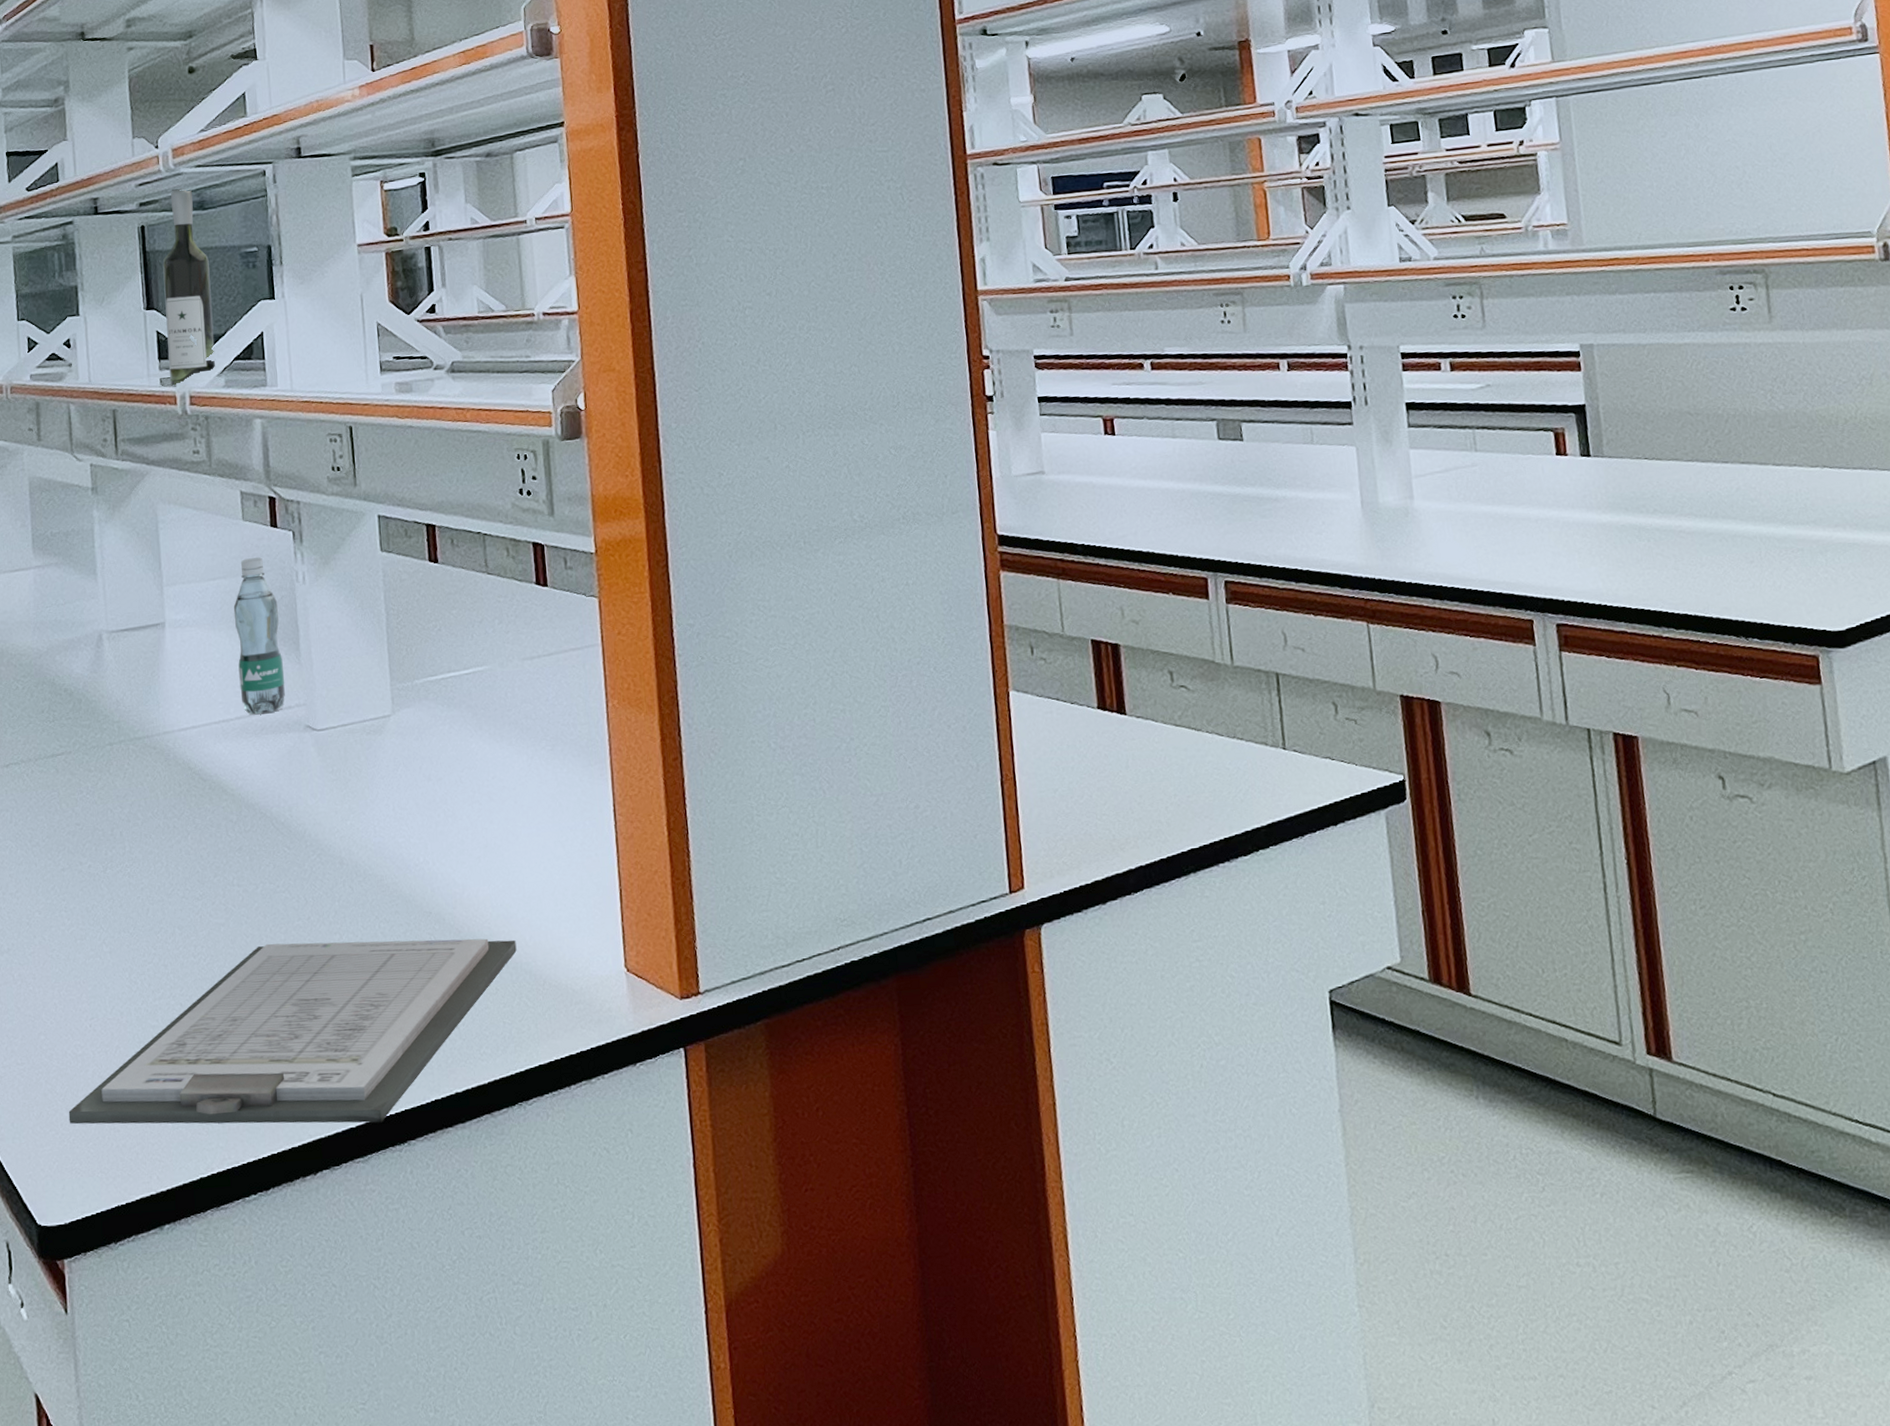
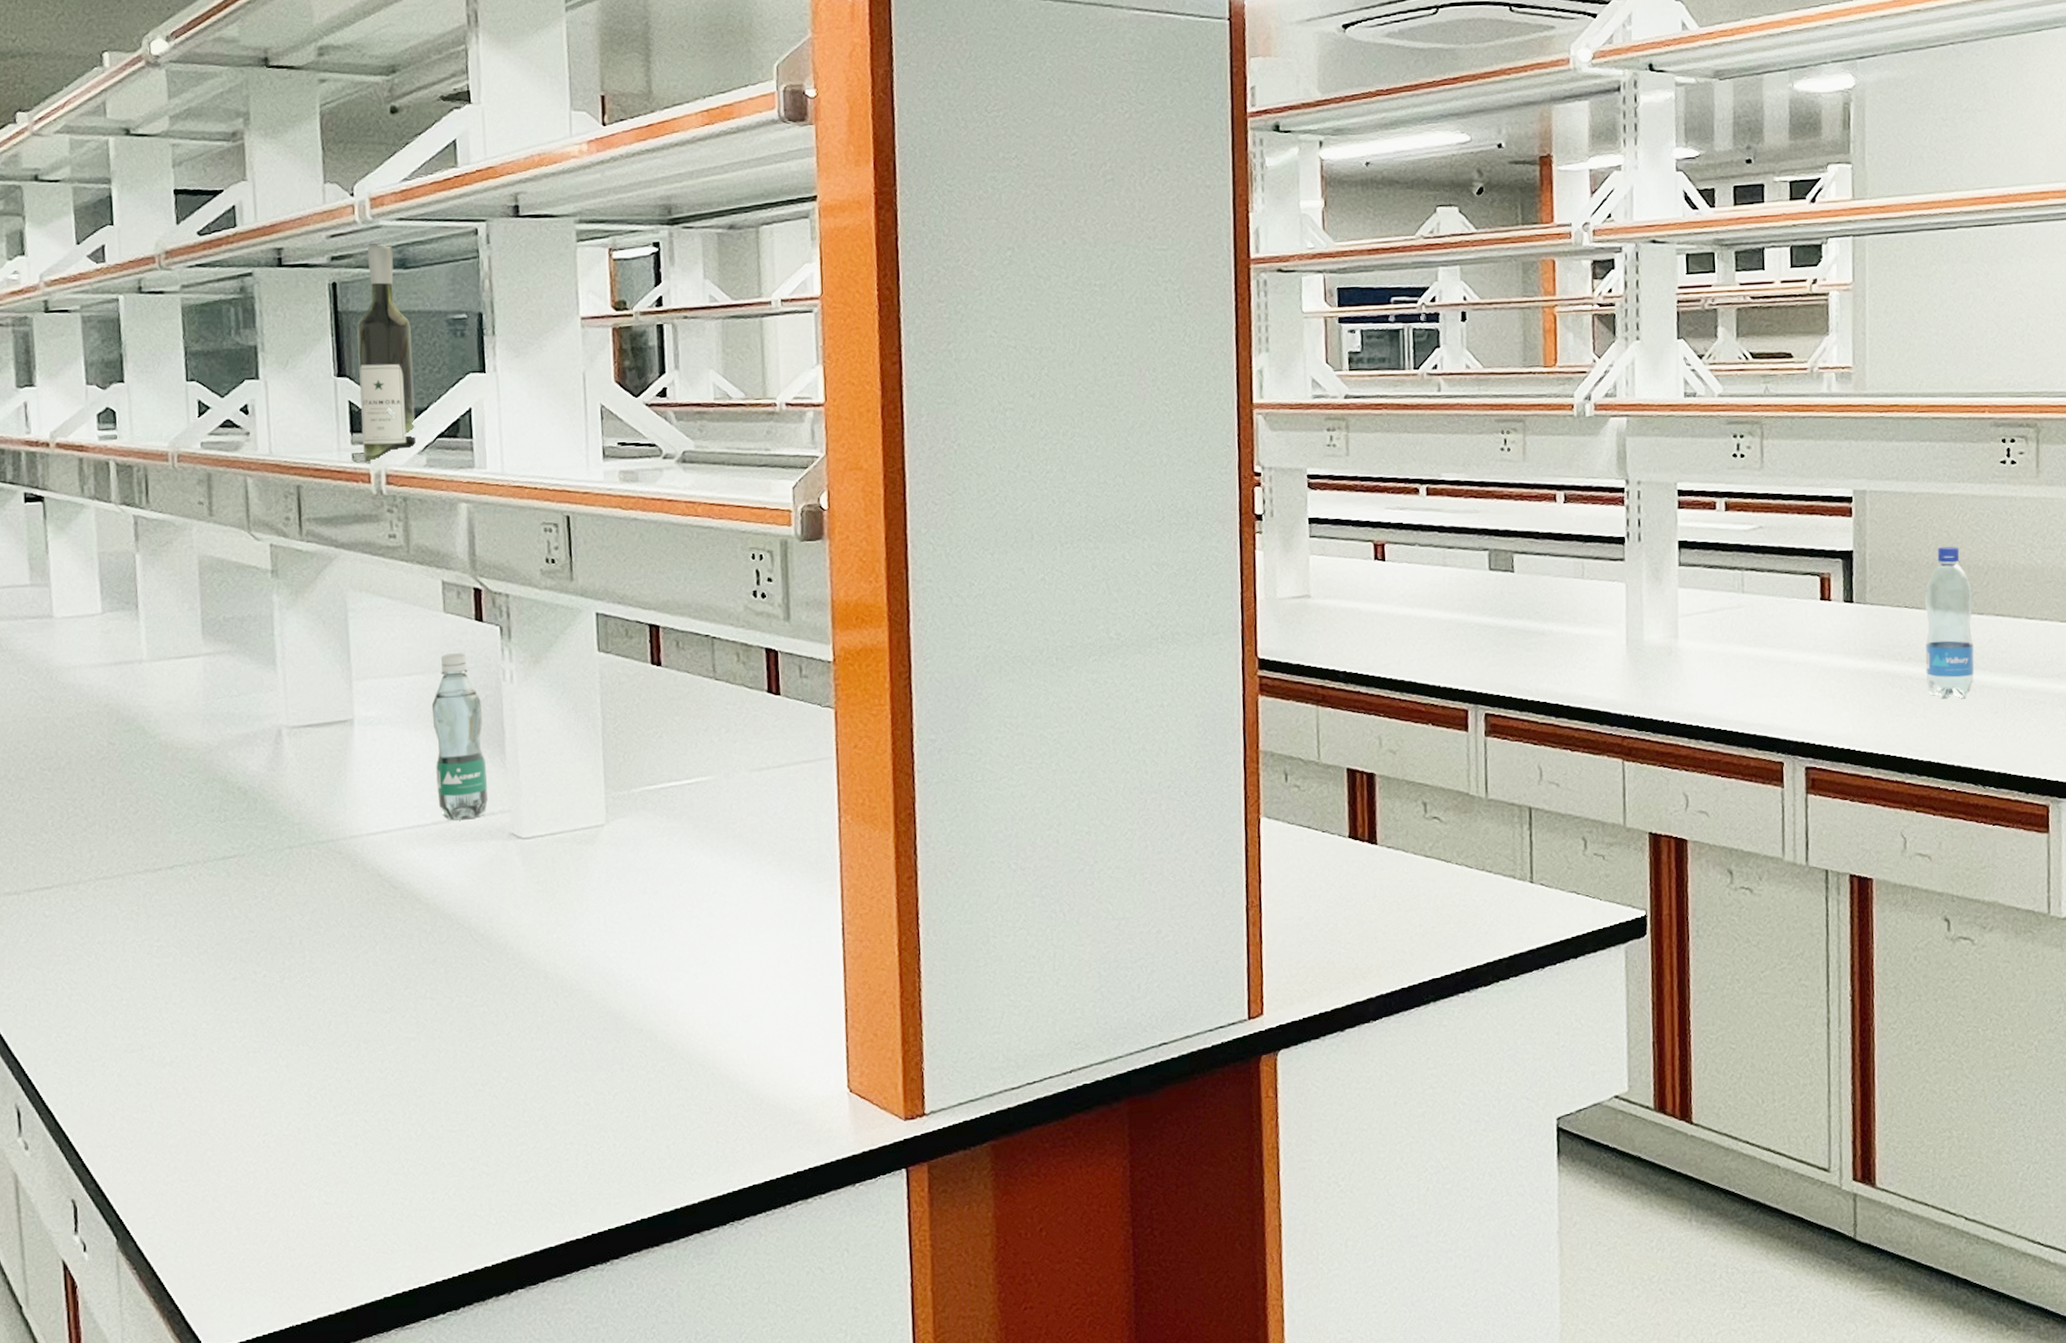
clipboard: present [68,938,517,1125] -> none [238,1057,733,1243]
bottle: none [1664,395,1725,550] -> present [1925,546,1974,699]

